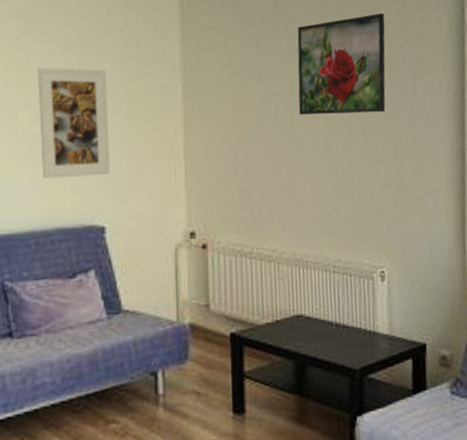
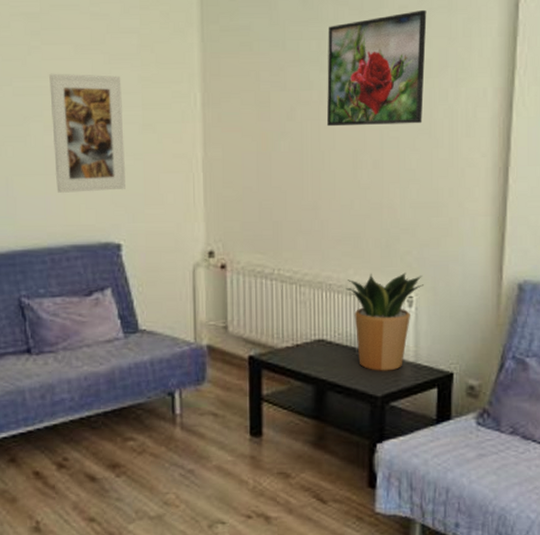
potted plant: none [321,249,394,345] -> present [345,272,424,371]

